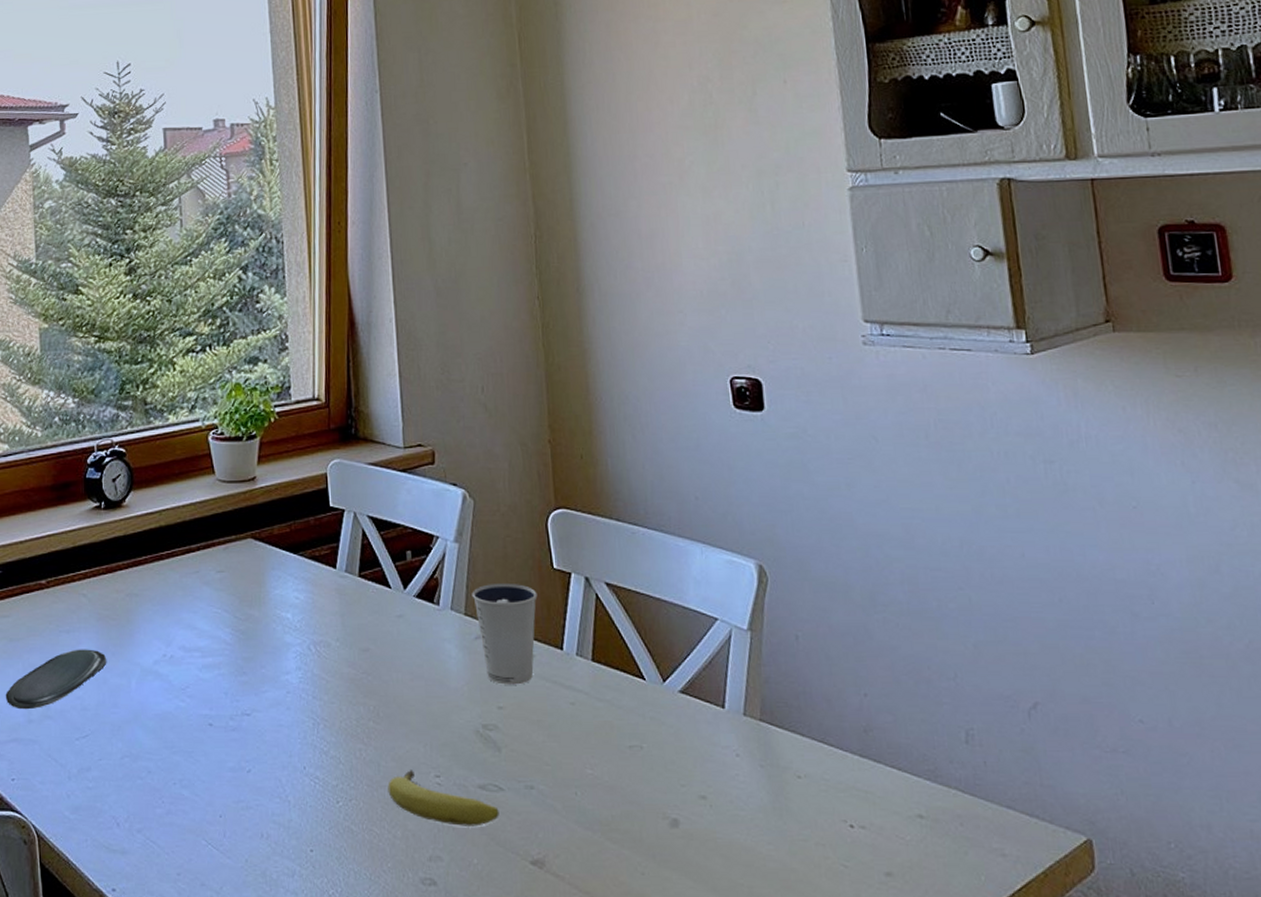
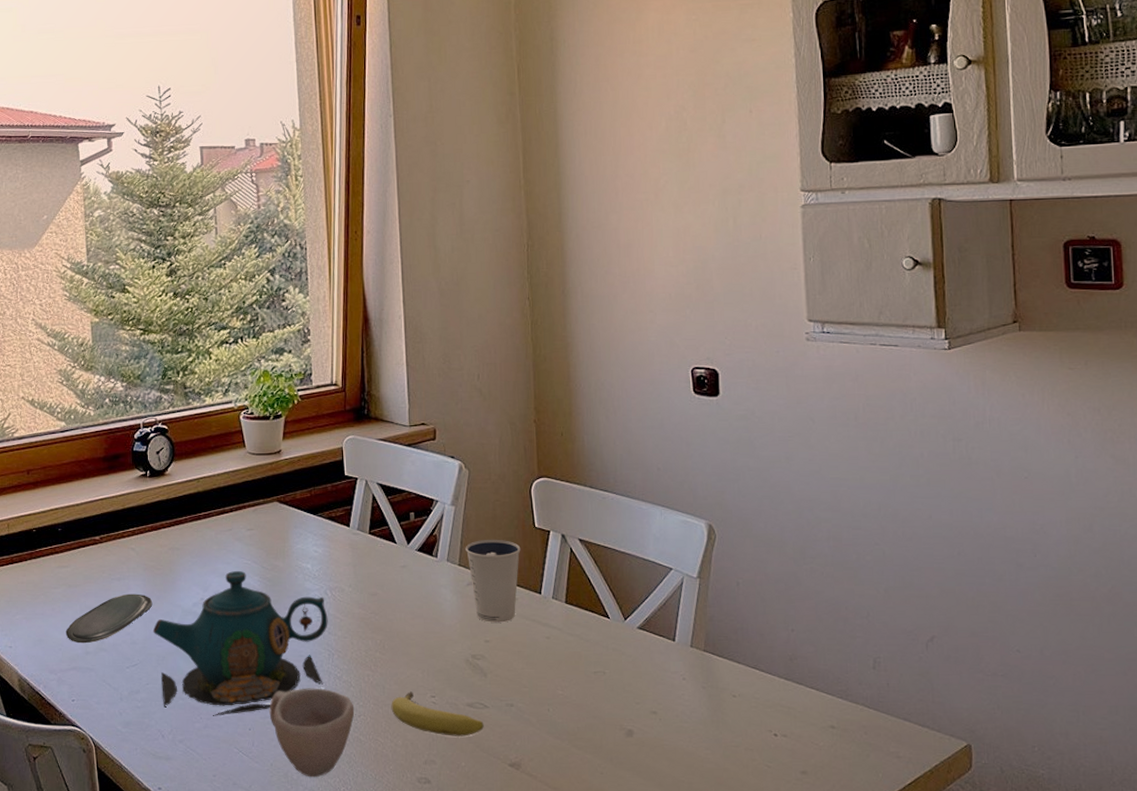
teapot: none [107,622,312,800] -> present [152,571,328,716]
cup: none [243,765,345,877] -> present [269,688,355,778]

